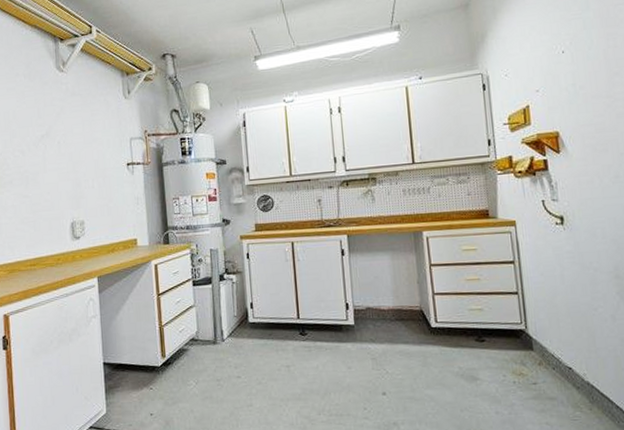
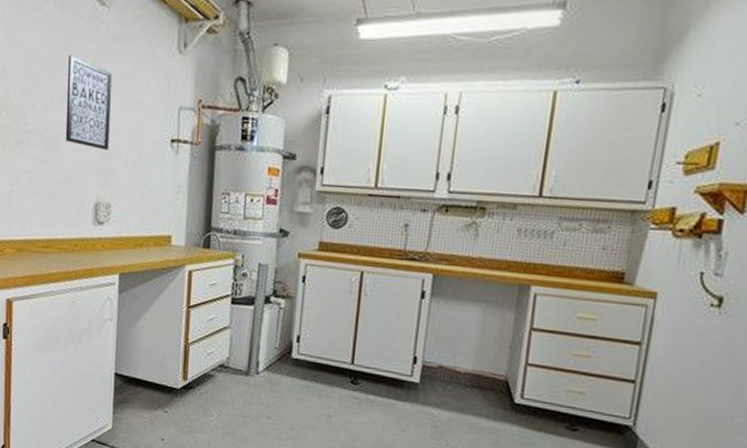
wall art: none [39,111,78,180] -> present [65,55,113,150]

